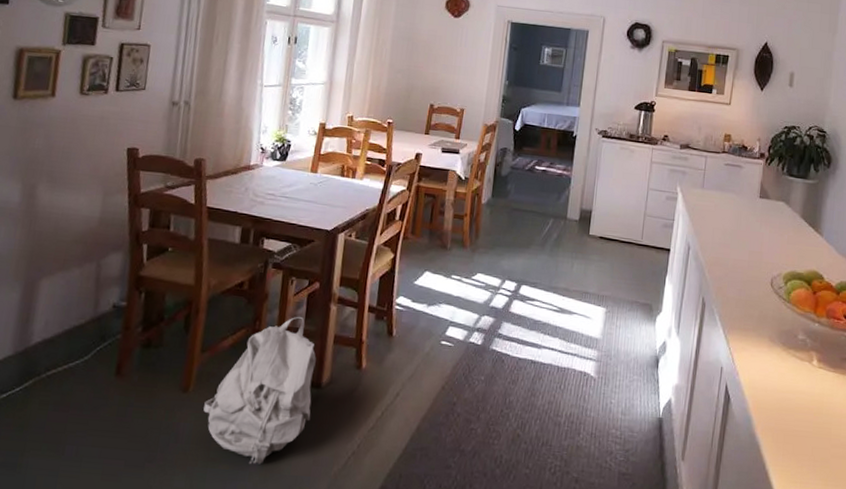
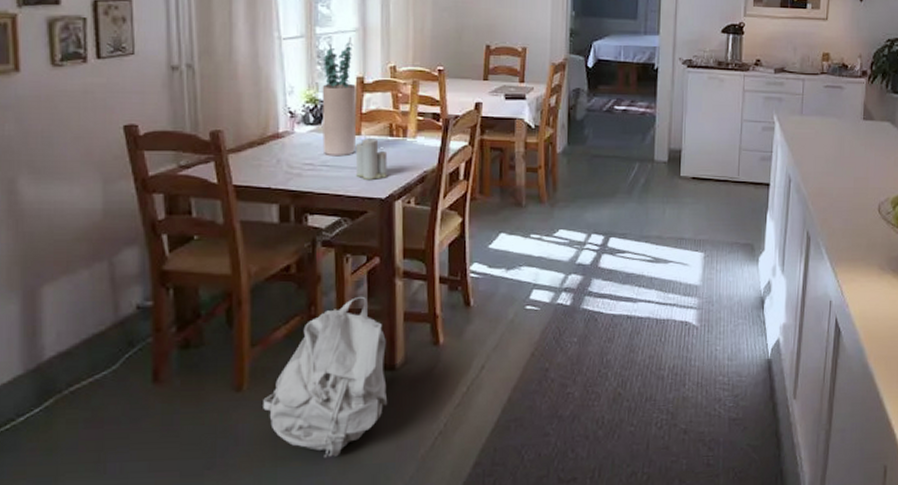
vase: none [284,89,321,190] -> present [322,37,357,157]
candle: none [309,174,338,213] -> present [355,136,388,179]

